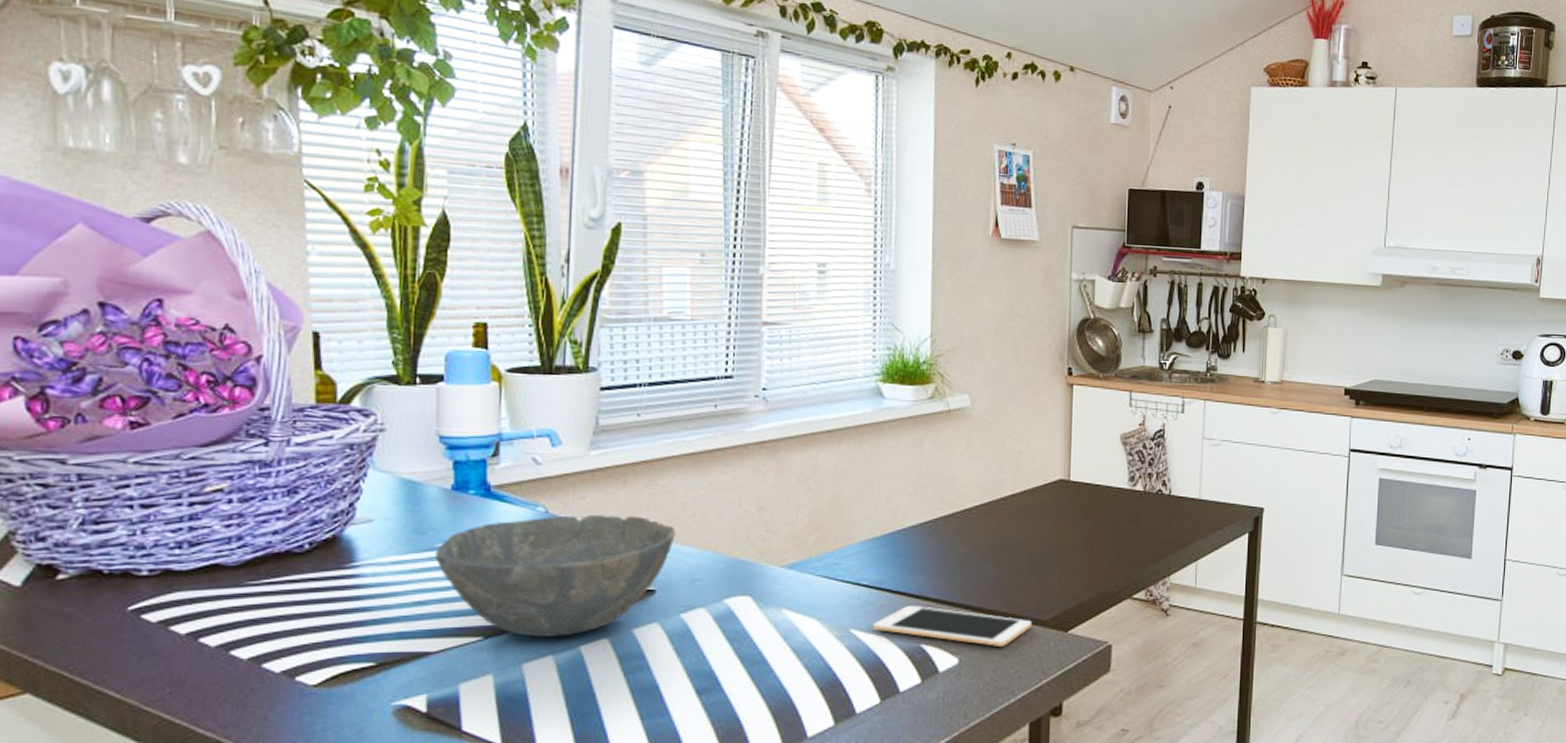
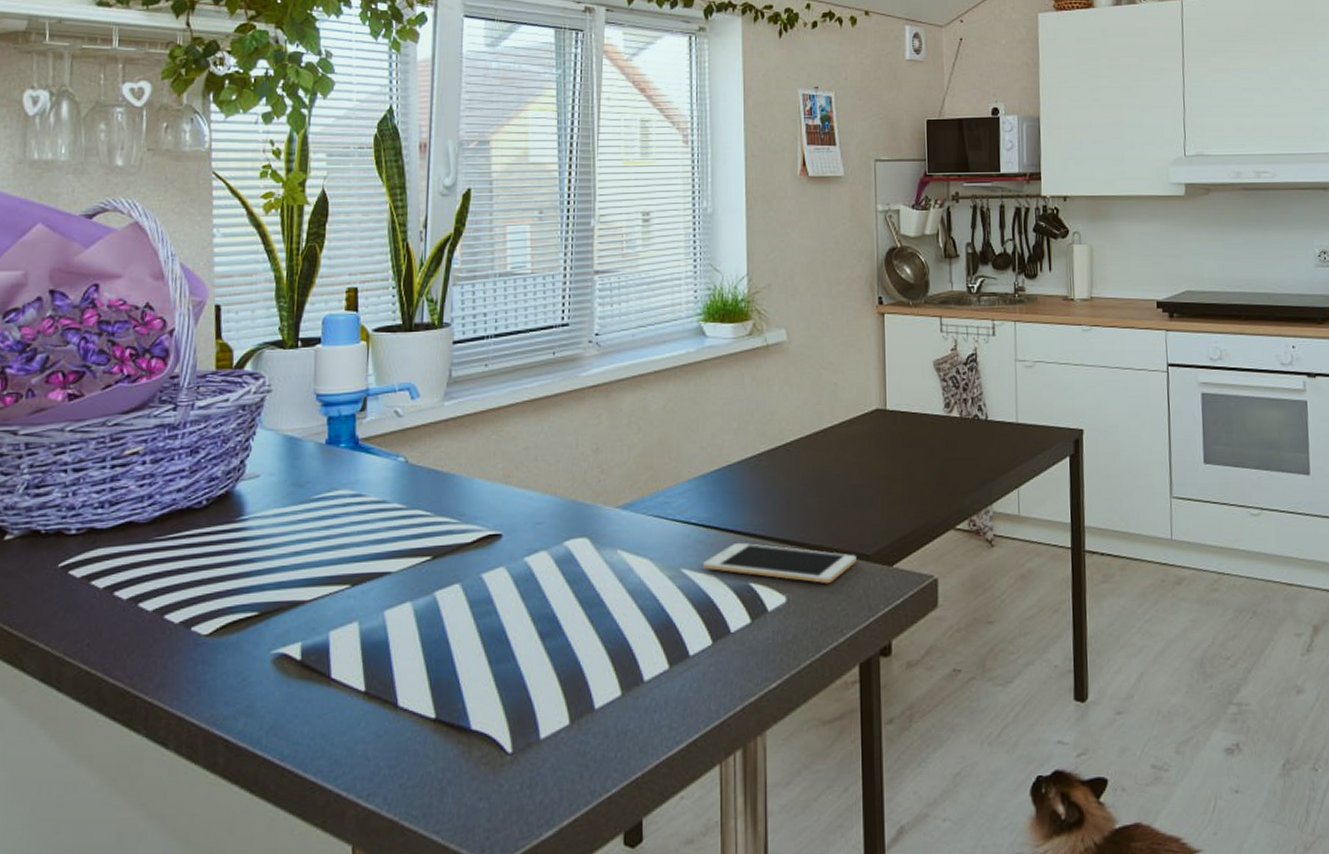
bowl: present [436,515,676,637] -> none [311,462,520,584]

